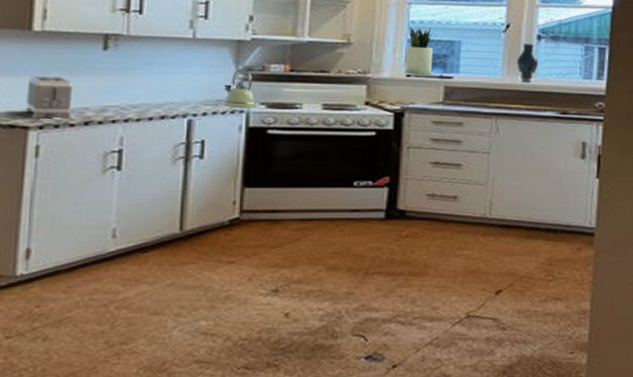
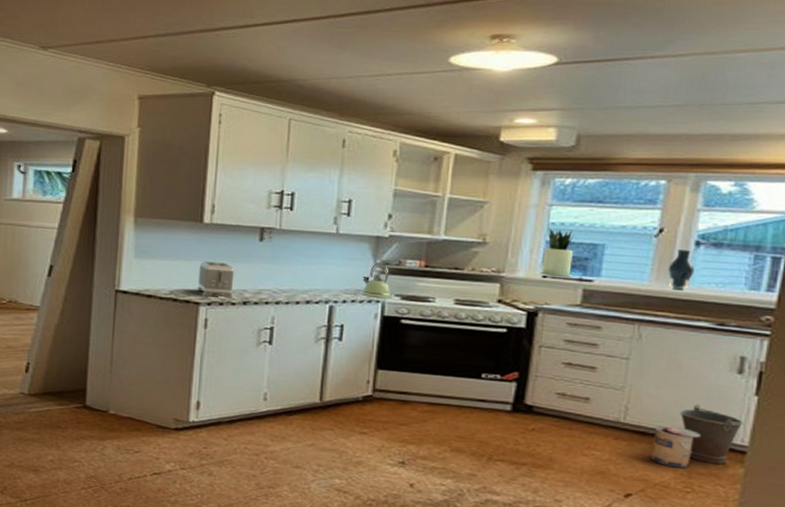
paint can: none [515,217,556,258] -> present [650,426,701,469]
bucket: none [537,192,591,249] -> present [679,404,745,465]

